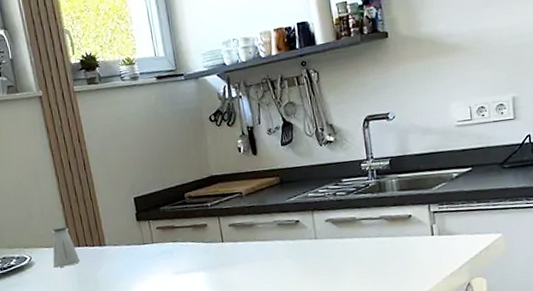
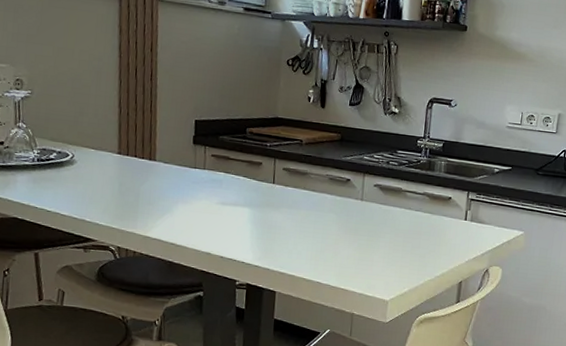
saltshaker: present [51,226,80,268] -> none [96,130,126,173]

